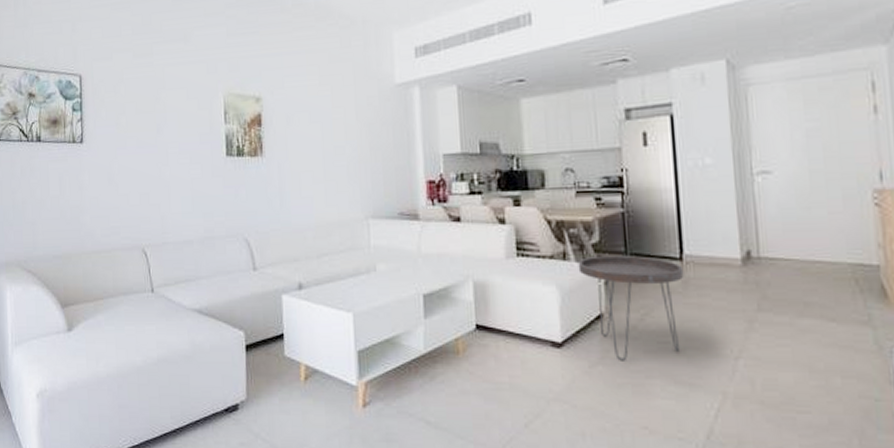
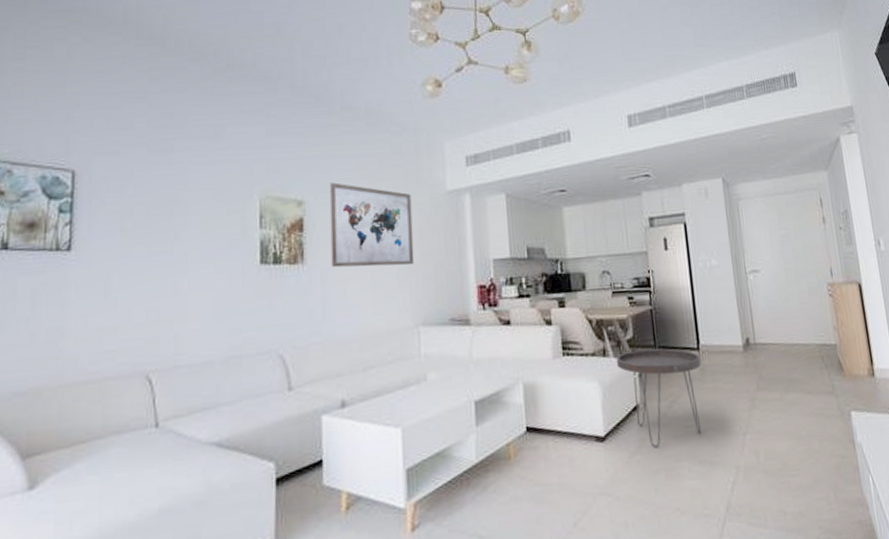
wall art: none [283,79,364,160] -> present [329,182,415,268]

